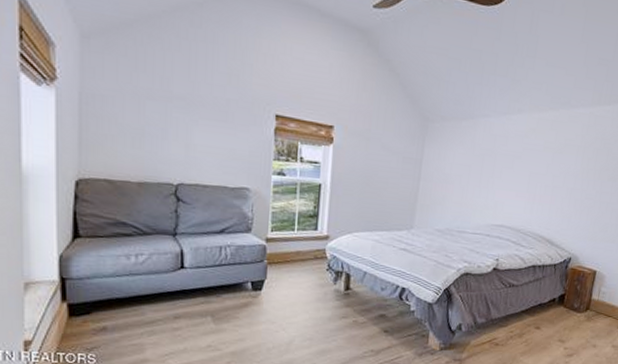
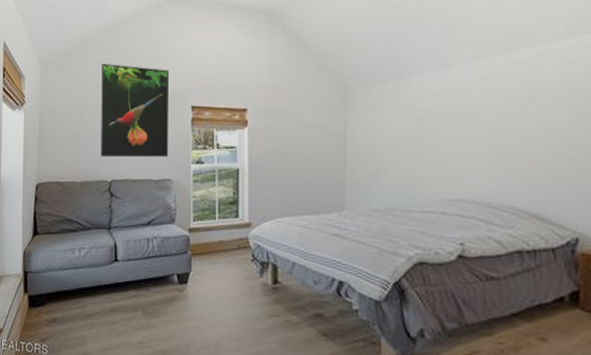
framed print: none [165,47,252,165] -> present [100,63,170,158]

